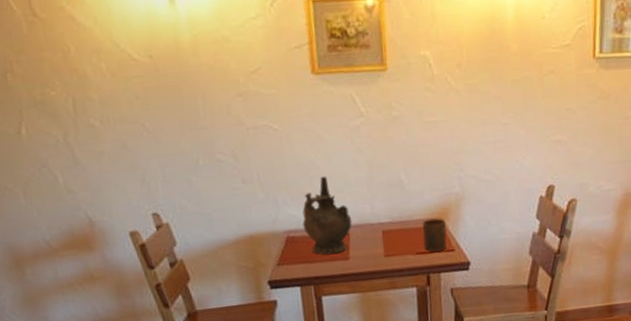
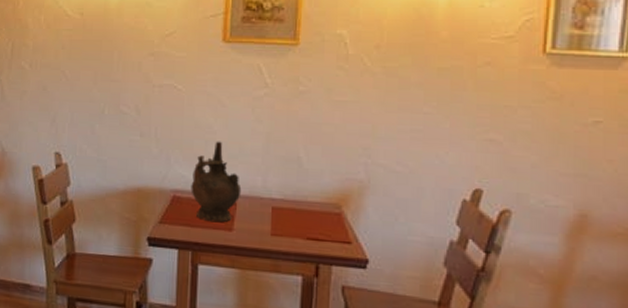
cup: present [422,218,447,252] -> none [316,203,344,241]

